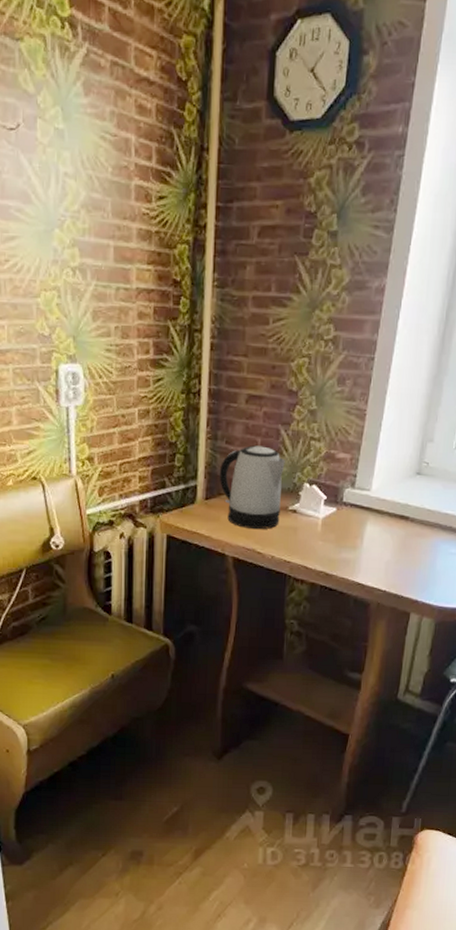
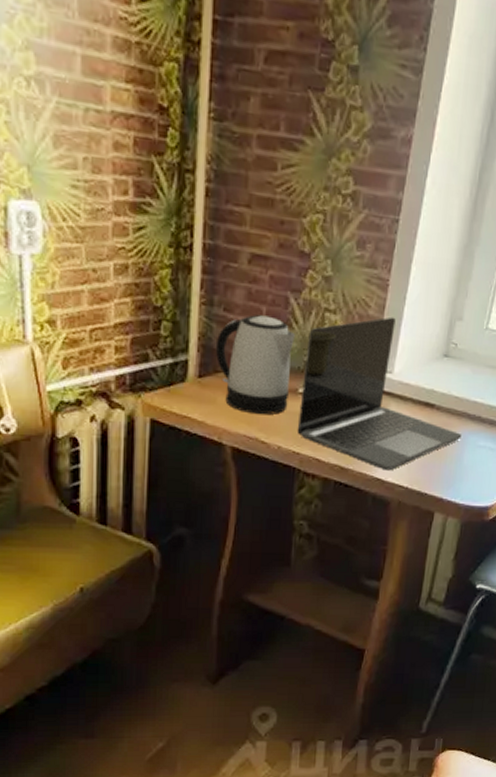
laptop: none [287,442,434,576] -> present [297,317,462,471]

